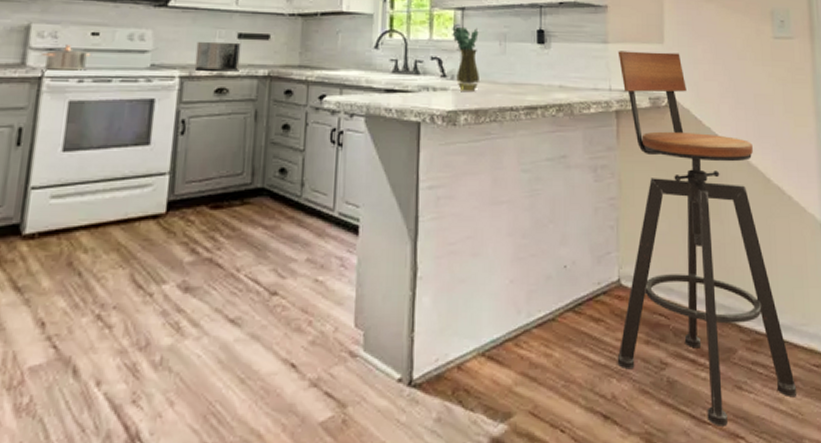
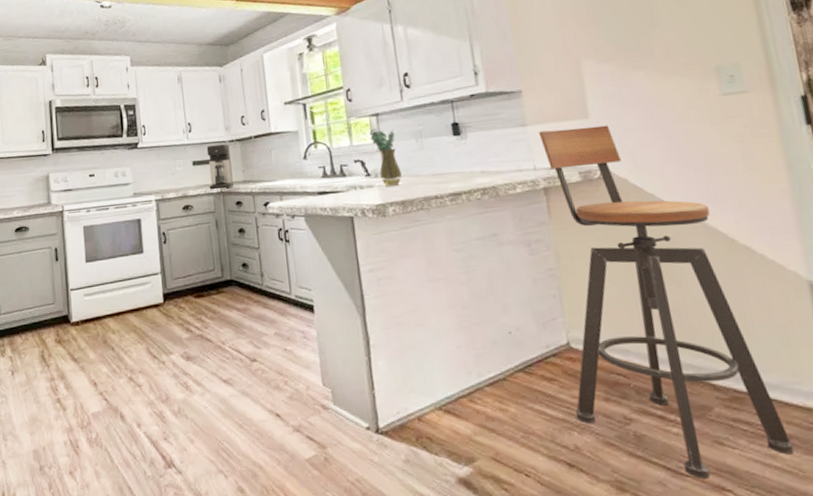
cooking pot: present [40,44,92,71] -> none [59,185,92,206]
toaster: present [194,41,241,72] -> none [163,168,198,194]
coffee maker: none [254,17,289,73] -> present [206,144,235,190]

